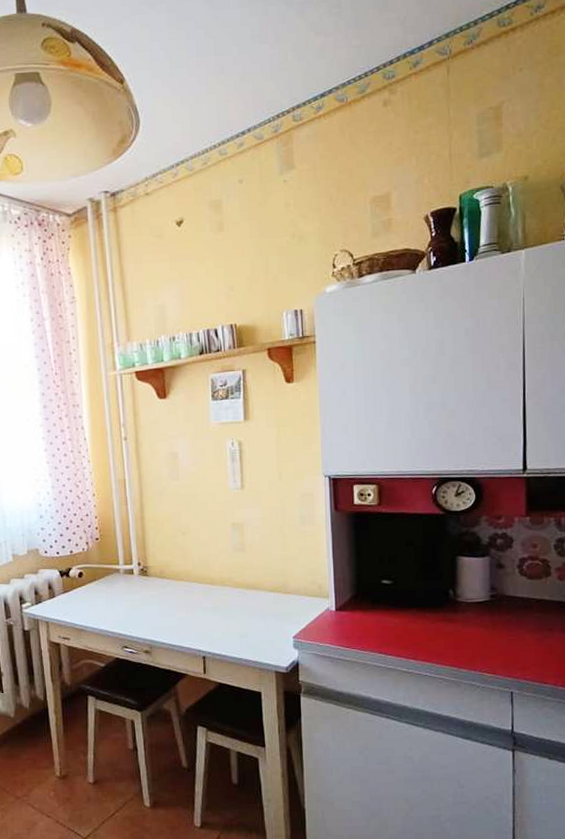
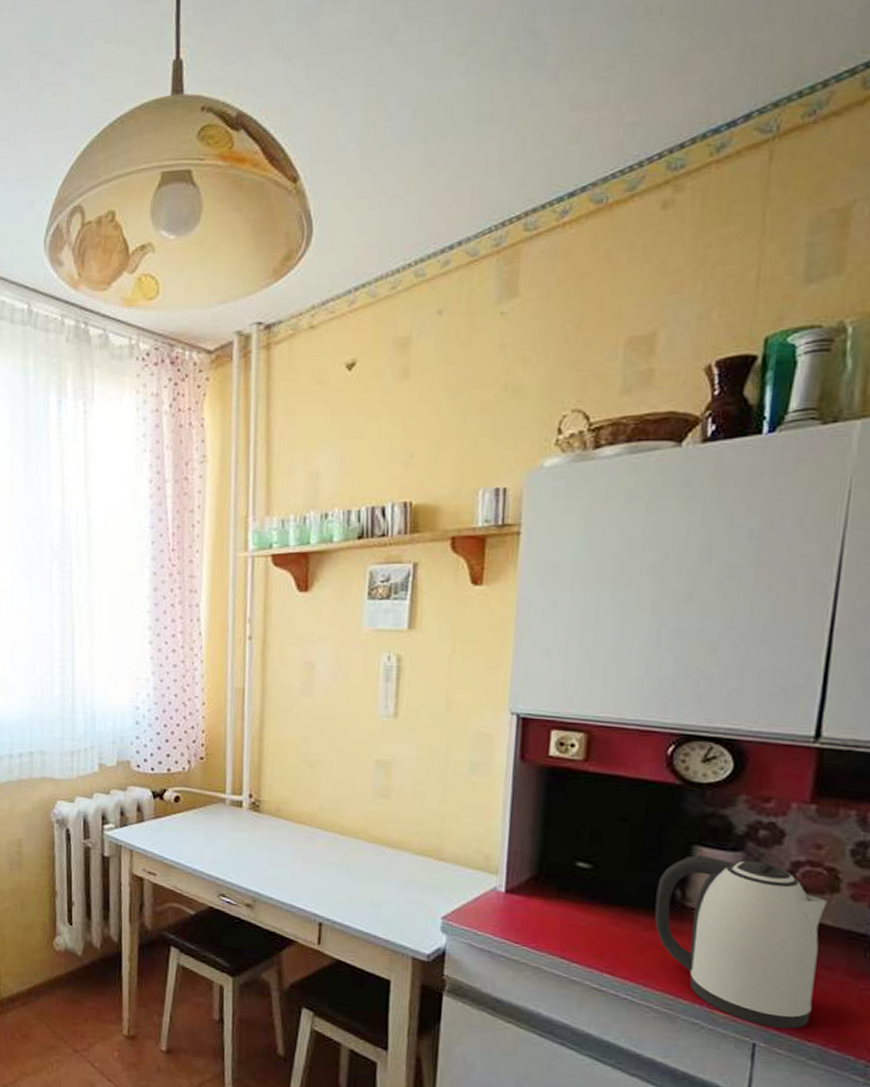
kettle: none [437,562,544,678] -> present [654,854,827,1029]

